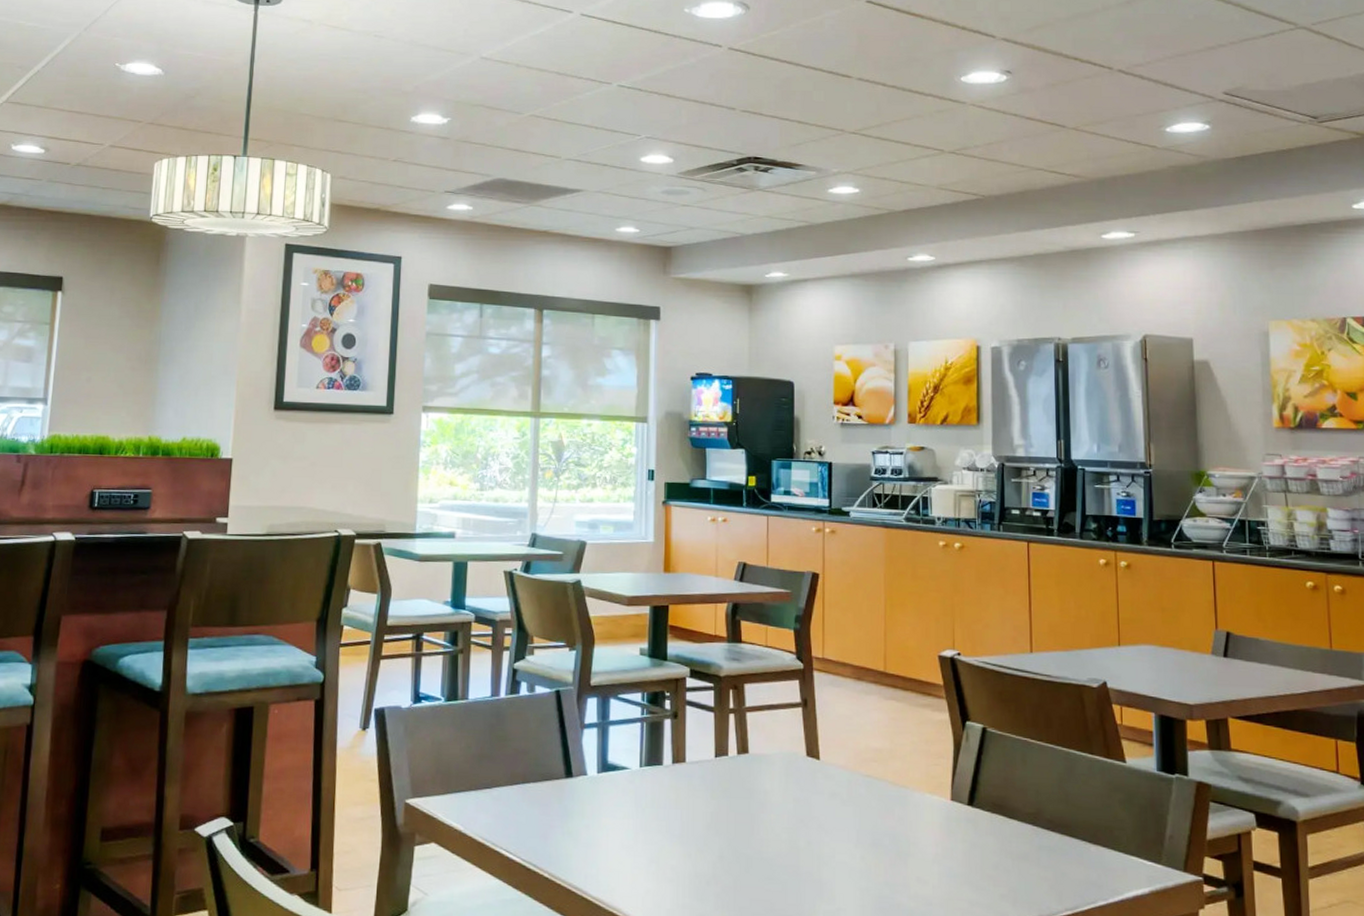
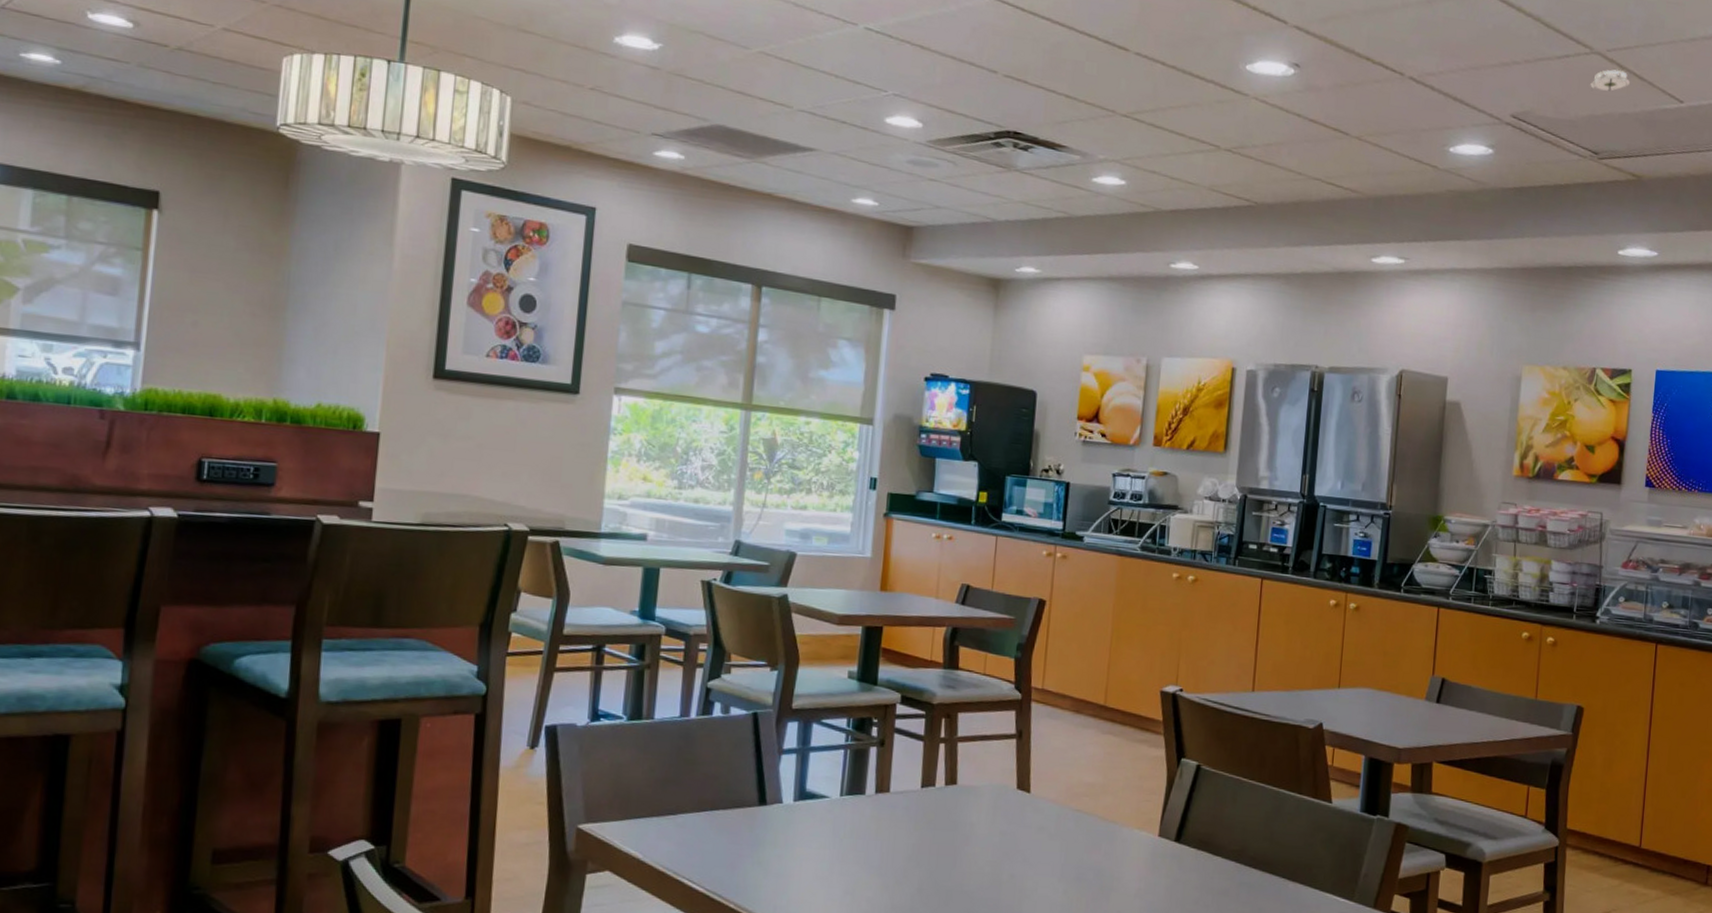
smoke detector: none [1299,40,1341,62] -> present [1590,69,1631,91]

